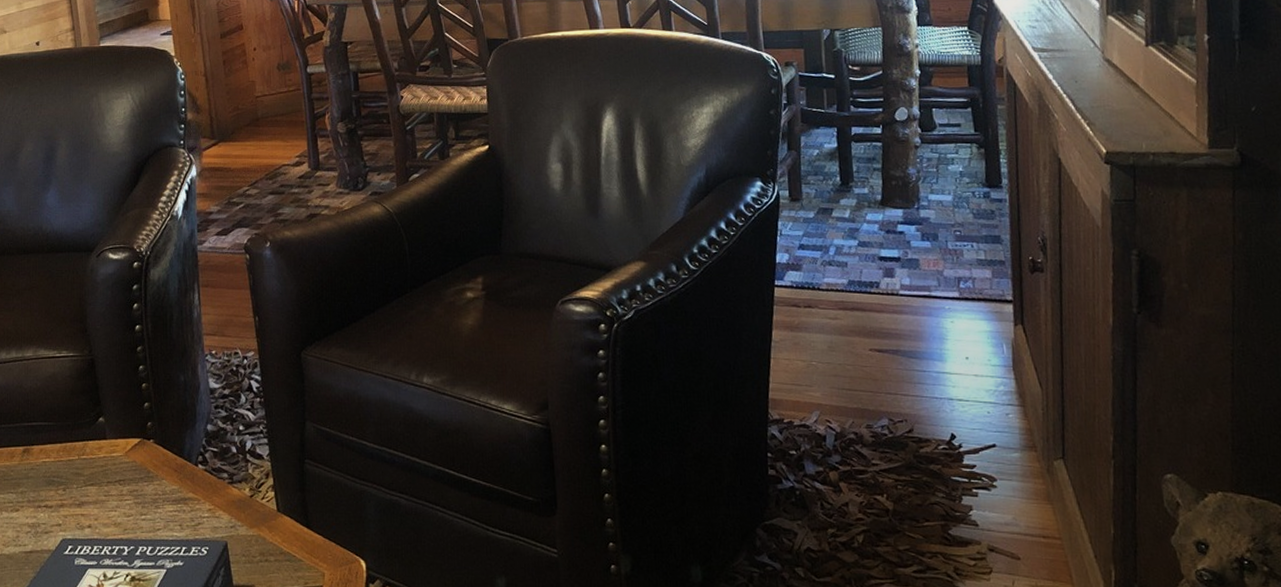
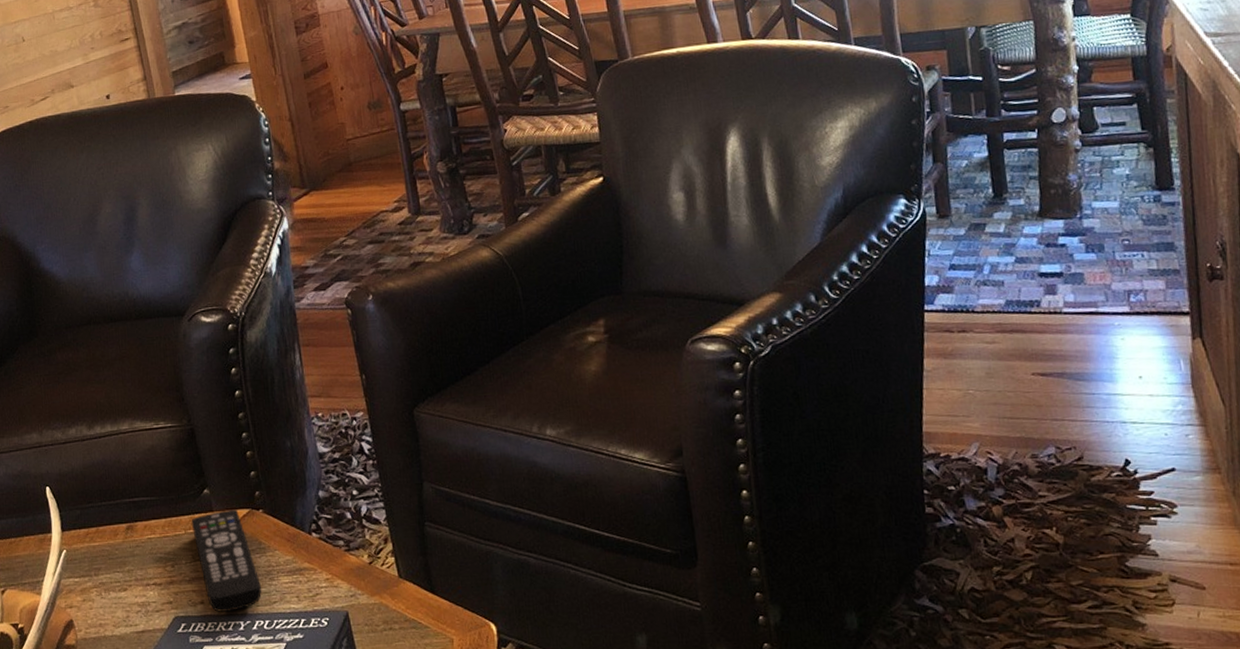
remote control: none [85,438,147,538] -> present [191,509,262,613]

